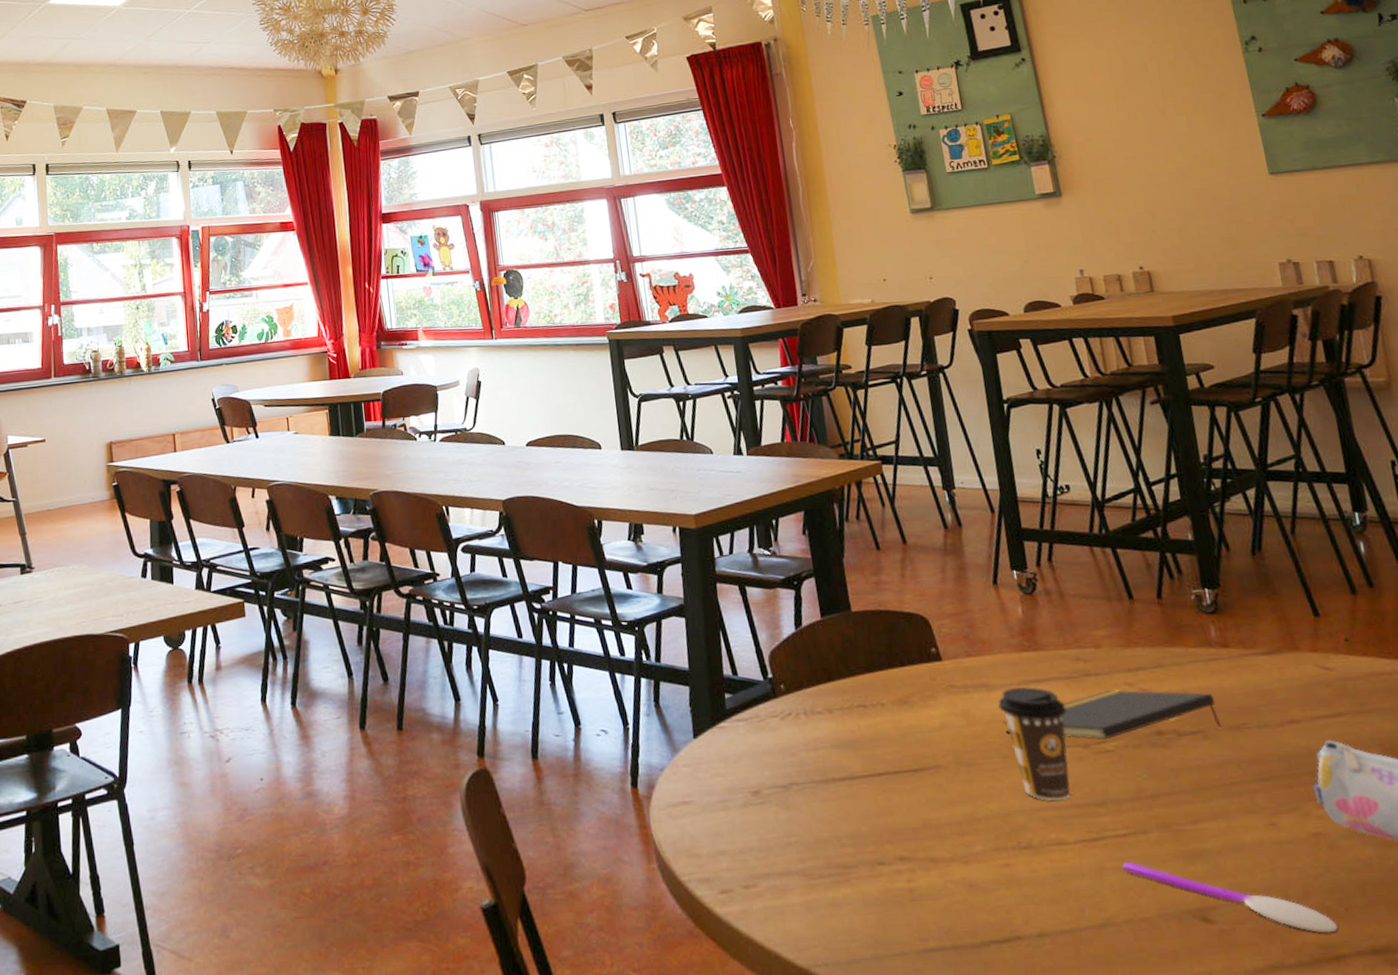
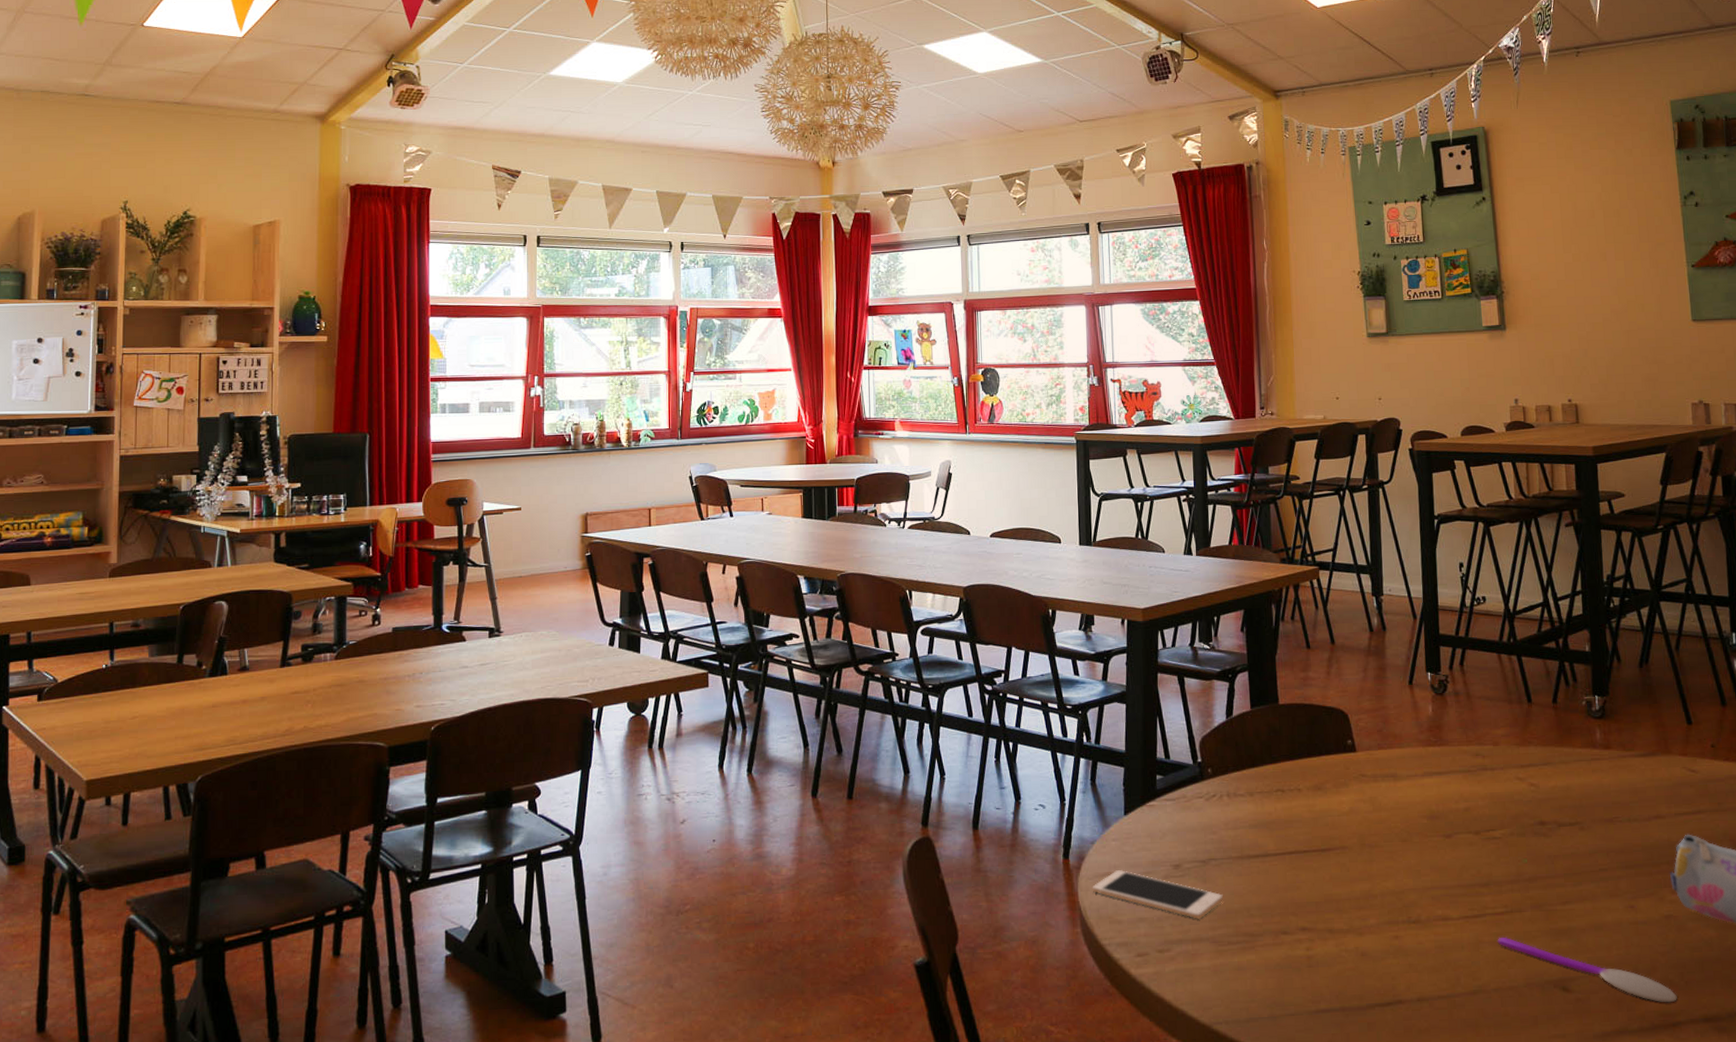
cell phone: none [665,799,810,850] -> present [1092,870,1223,919]
coffee cup: present [998,687,1071,801] -> none [1403,778,1463,881]
notepad: present [1002,689,1221,740] -> none [1405,783,1596,828]

